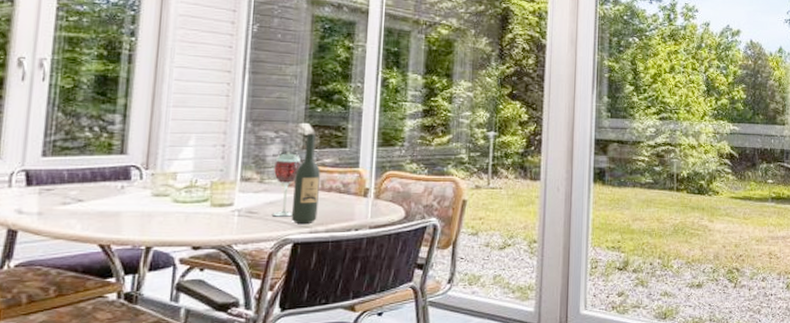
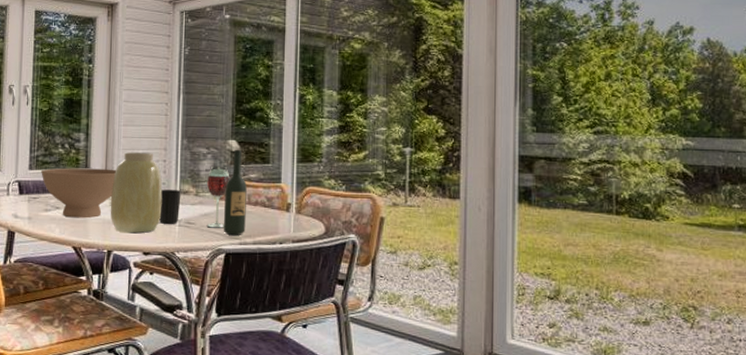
bowl: none [59,154,162,211] -> present [41,167,117,218]
vase: none [151,136,220,226] -> present [110,152,163,234]
cup: none [214,177,243,214] -> present [159,190,181,224]

